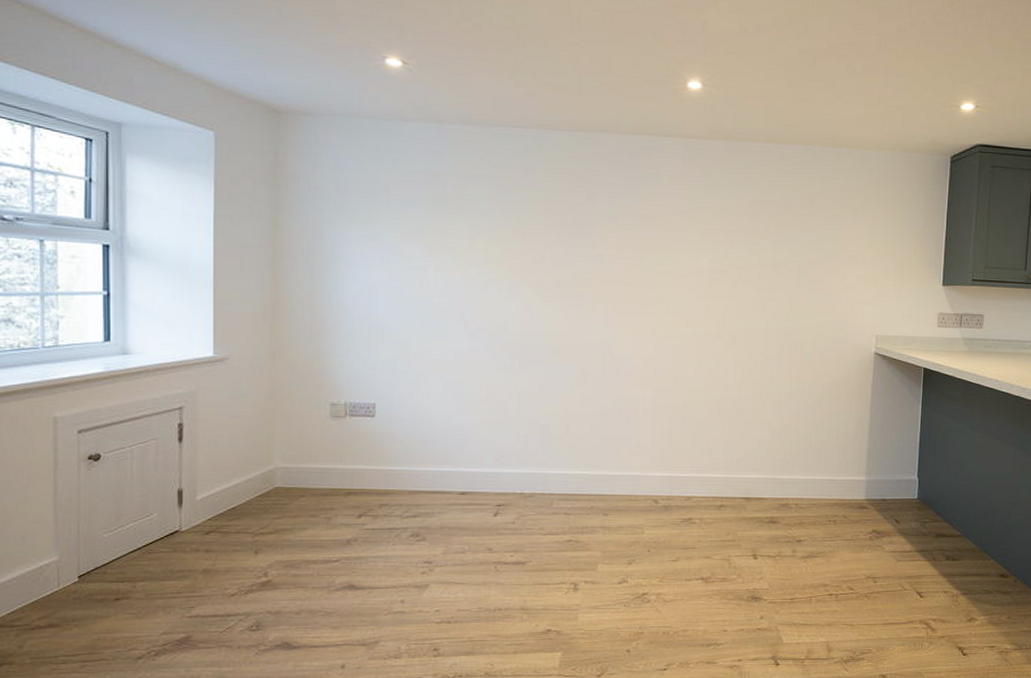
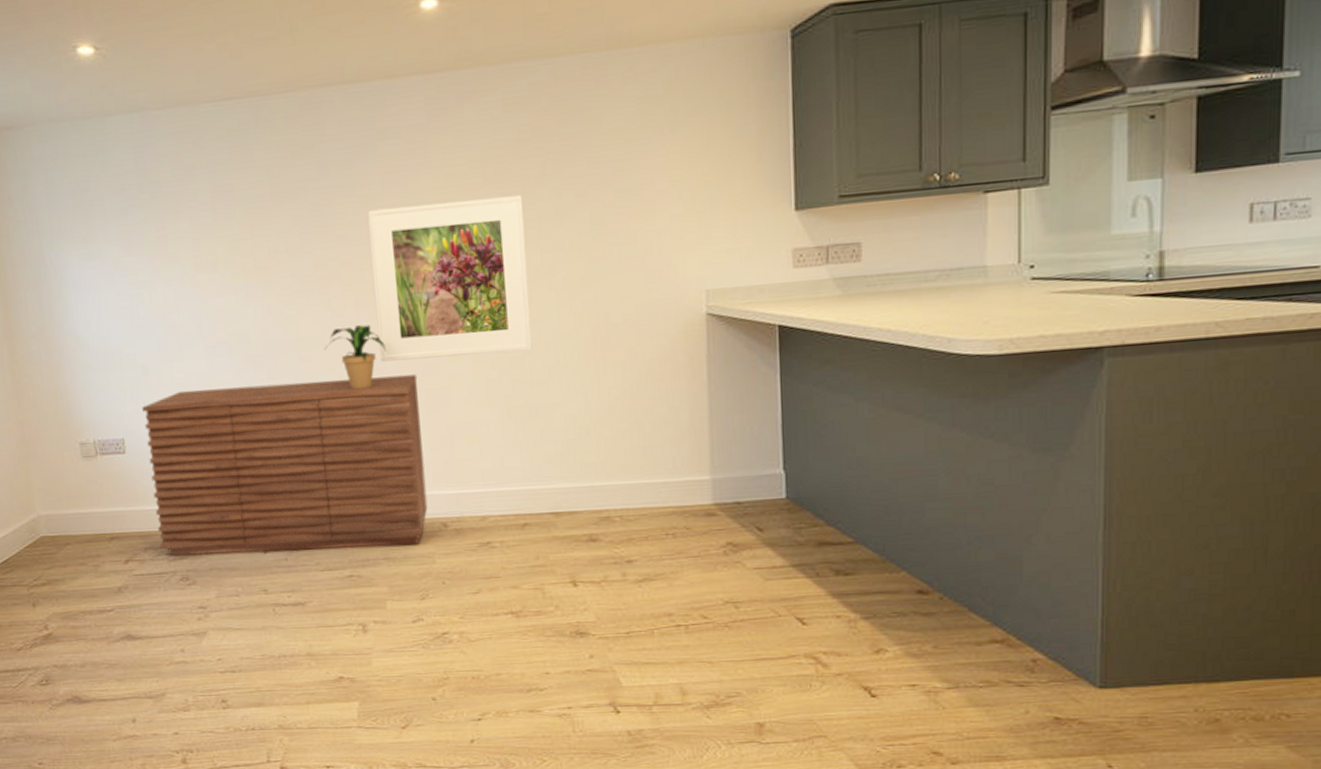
sideboard: none [396,367,649,517] -> present [142,374,428,556]
potted plant: none [572,329,626,382] -> present [323,325,387,390]
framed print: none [619,236,749,366] -> present [368,195,532,362]

